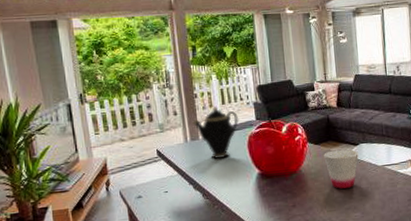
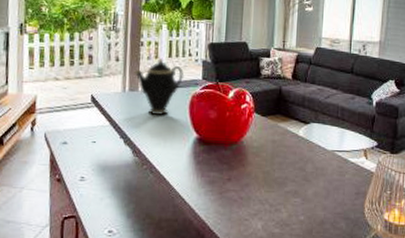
cup: present [324,149,359,189] -> none [270,125,308,170]

